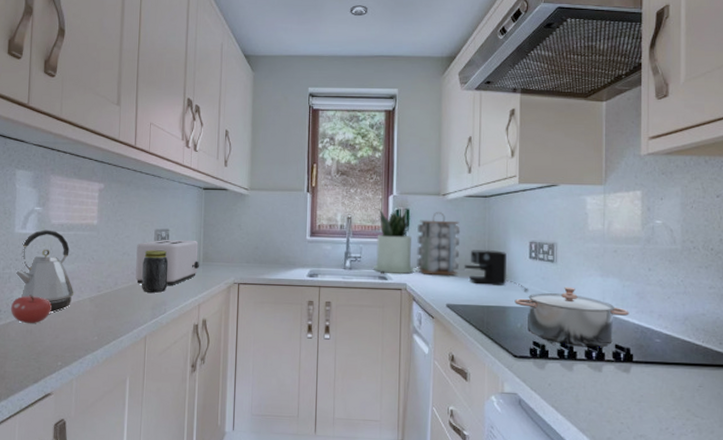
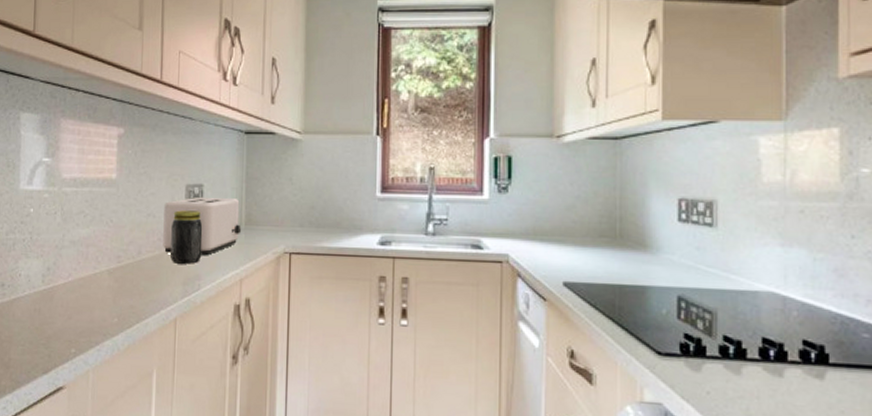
fruit: present [10,295,52,324] -> none [15,265,63,302]
kettle: present [12,229,74,313] -> none [17,185,90,288]
planter: present [373,209,415,274] -> none [463,156,521,241]
spice rack: present [415,211,461,275] -> none [521,158,582,244]
coffee maker: present [464,249,529,291] -> none [586,209,678,266]
cooking pot: present [514,286,629,348] -> none [657,260,823,344]

